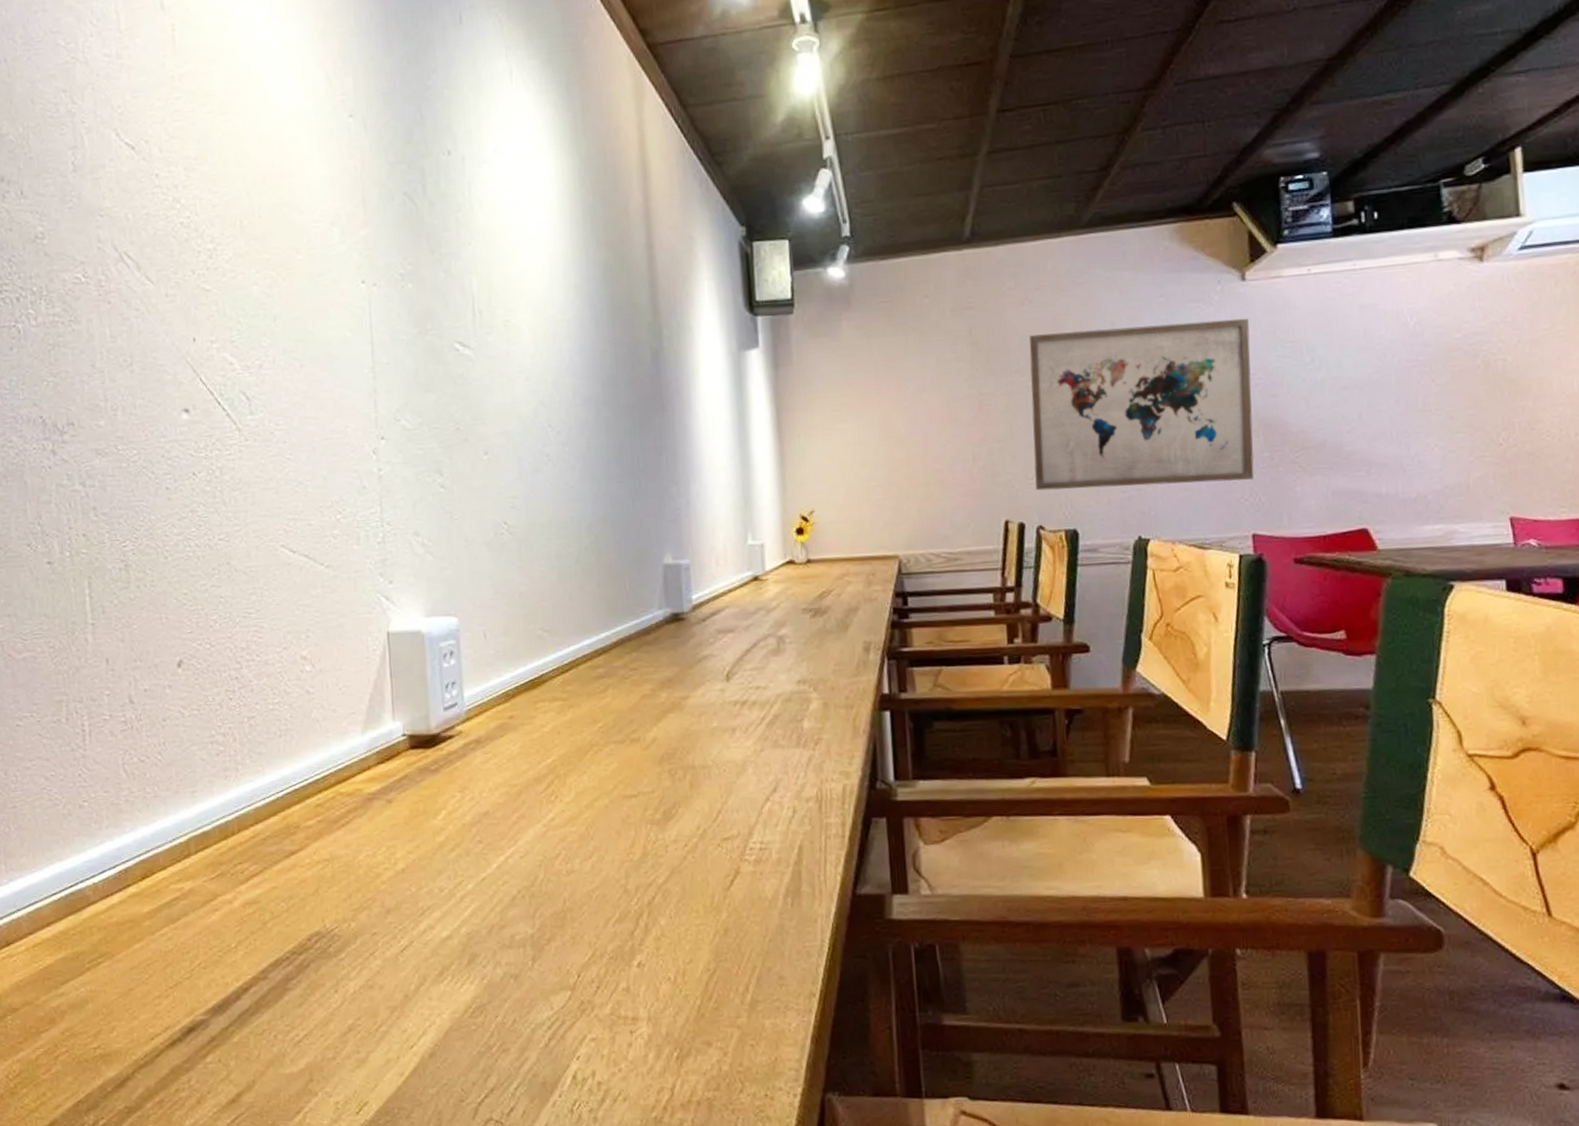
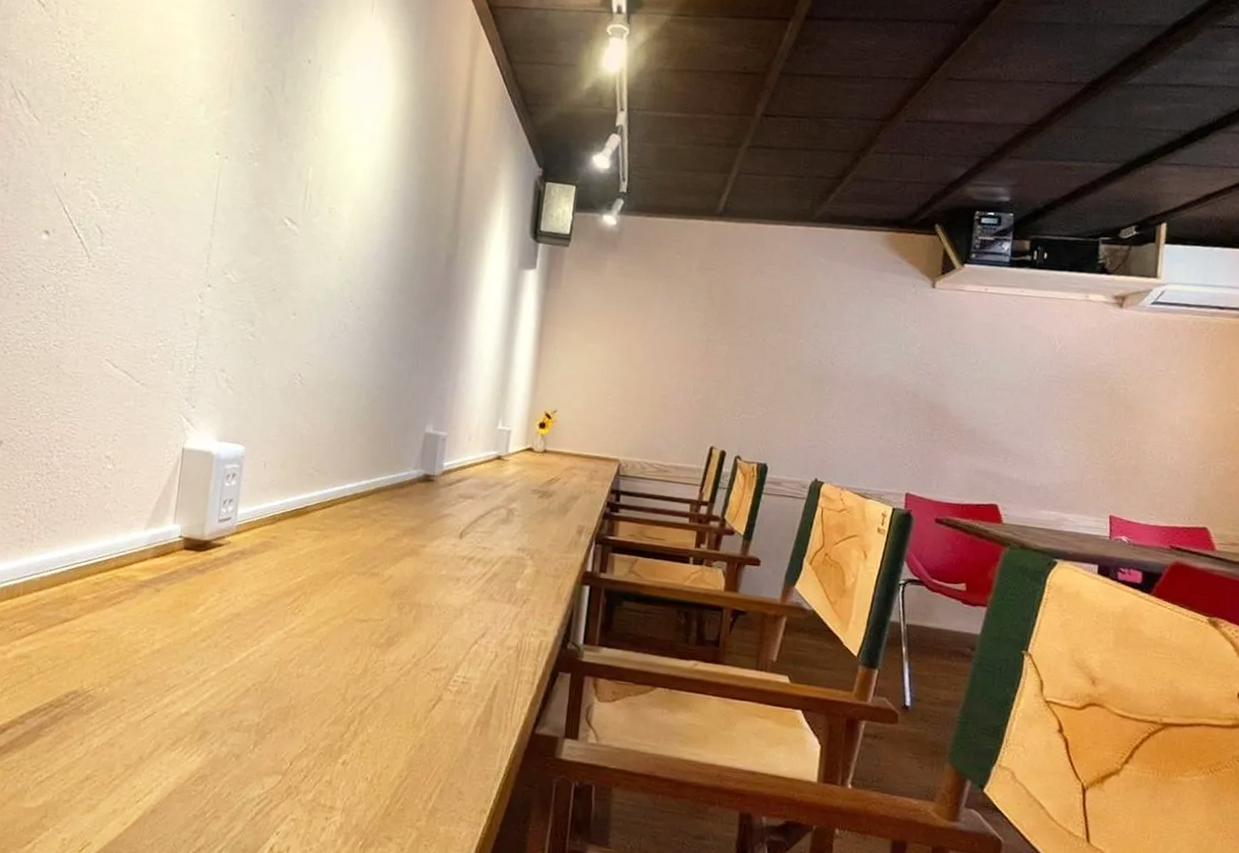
wall art: present [1029,318,1255,491] -> none [740,300,932,450]

